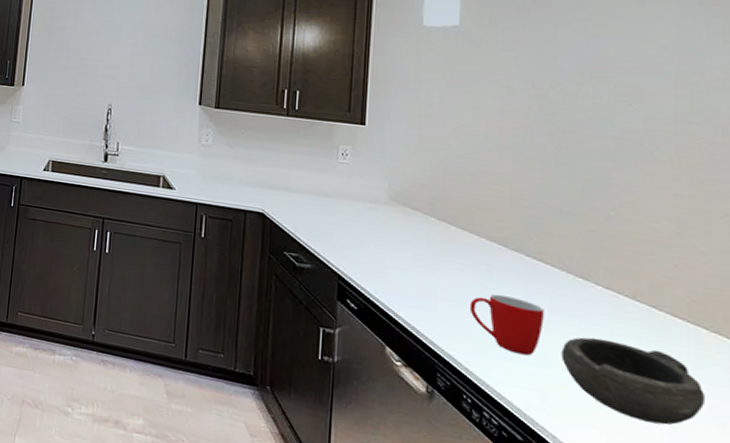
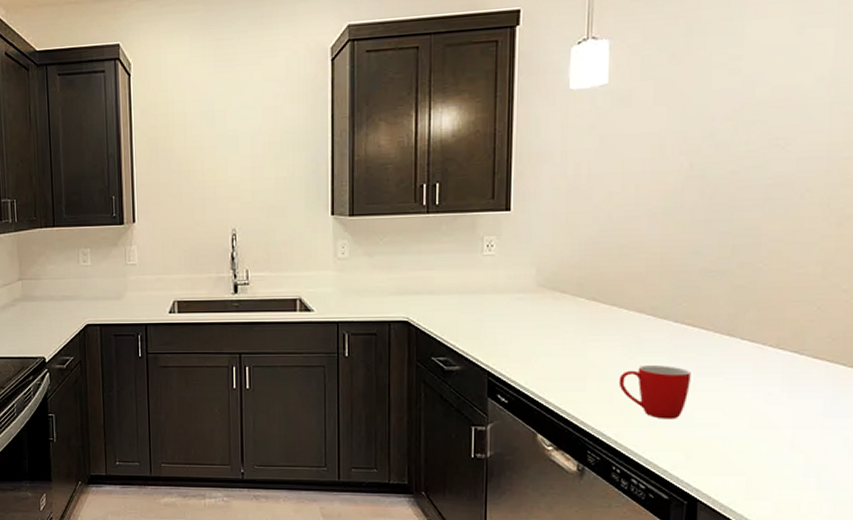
bowl: present [561,337,704,425] -> none [706,391,838,461]

